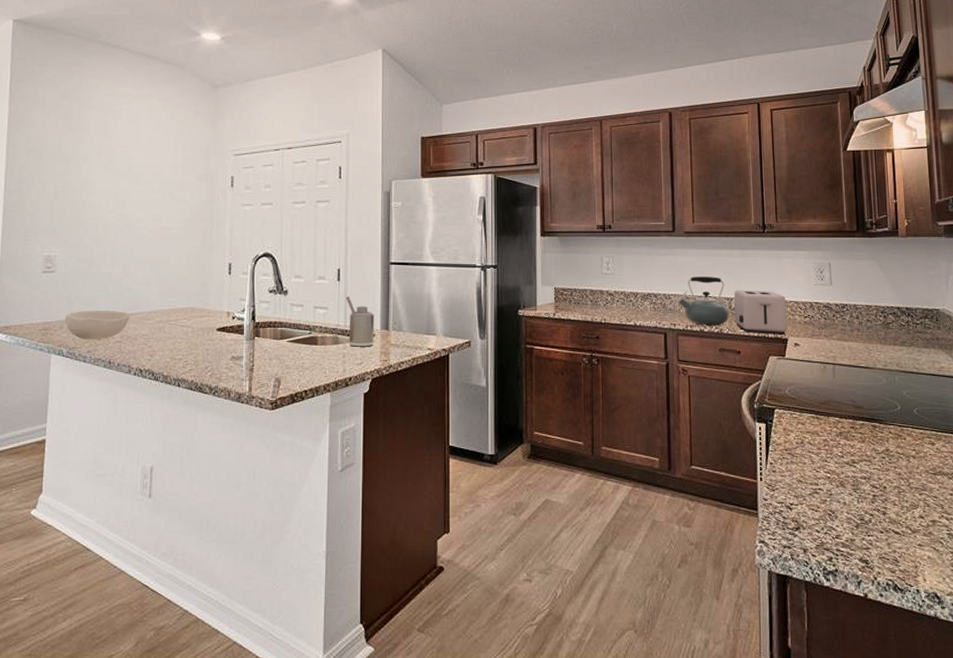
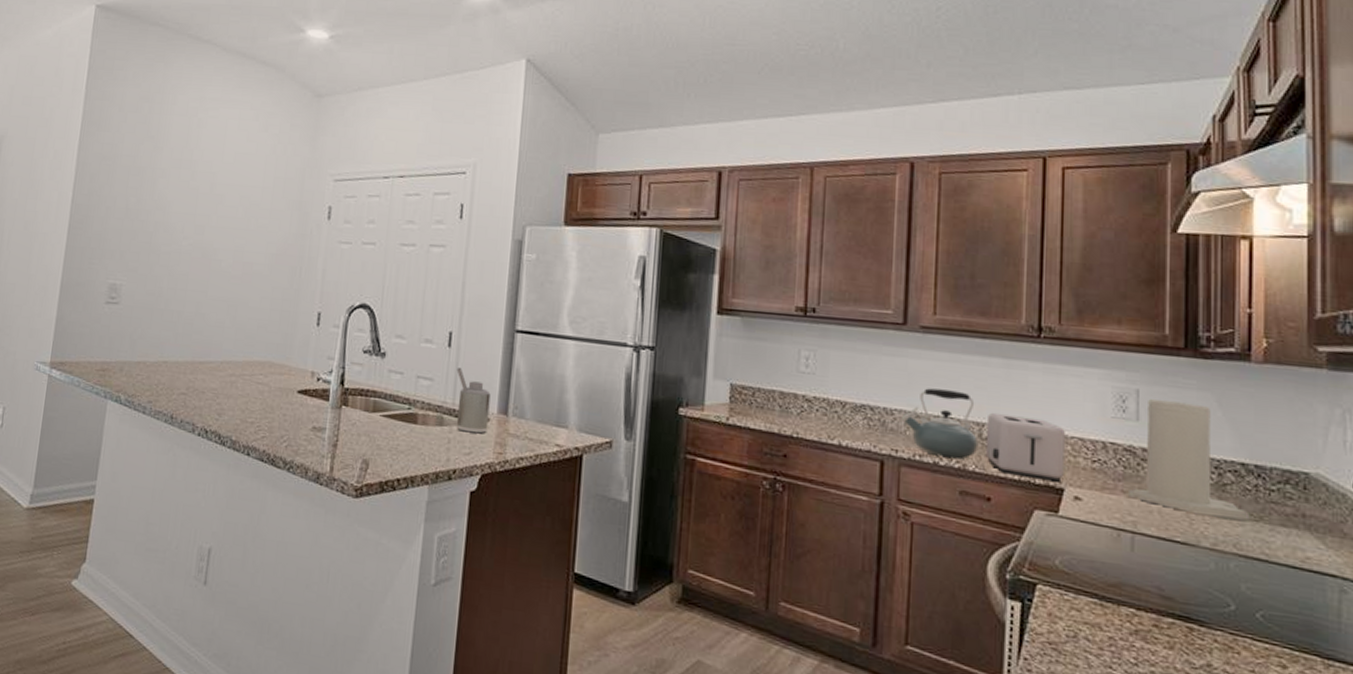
bowl: present [64,310,129,340] -> none [125,352,198,389]
paper towel: none [829,269,905,347] -> present [1129,399,1250,521]

